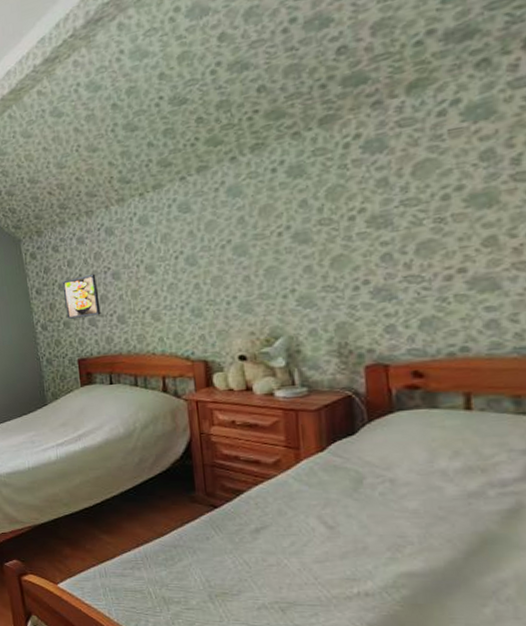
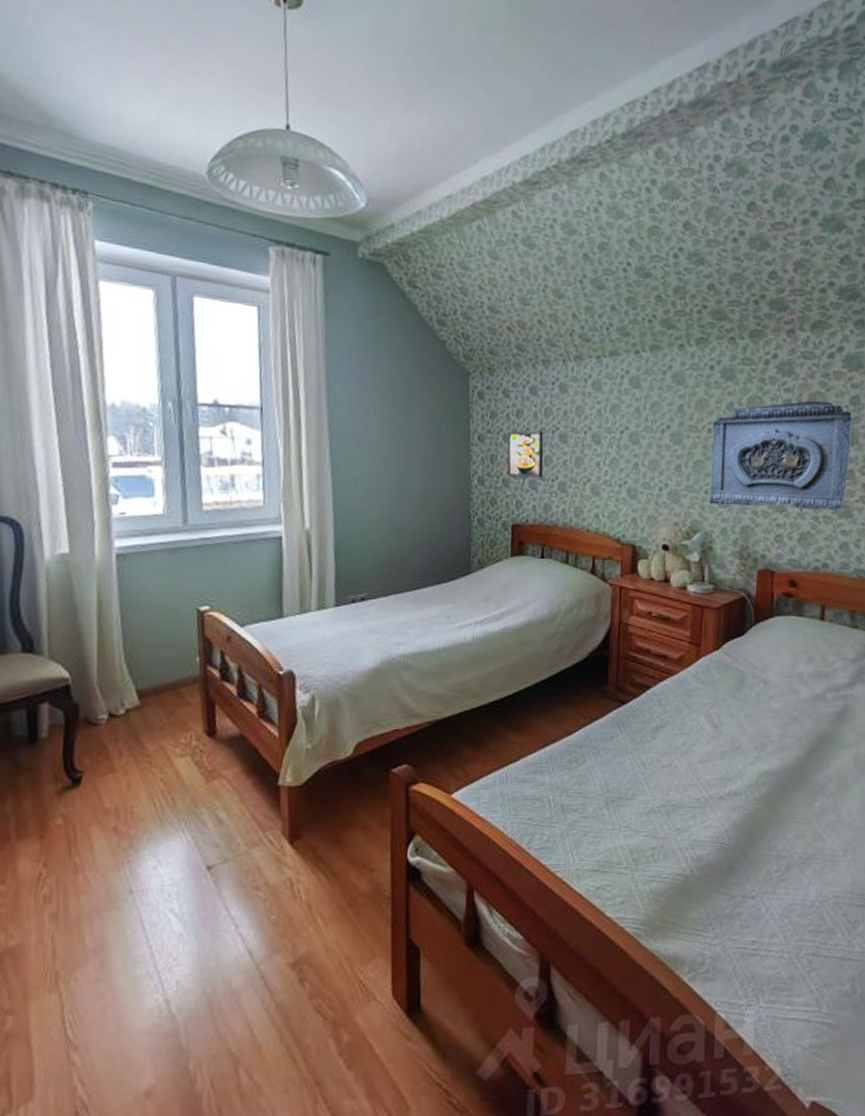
relief panel: none [283,165,488,308] -> present [708,400,852,511]

